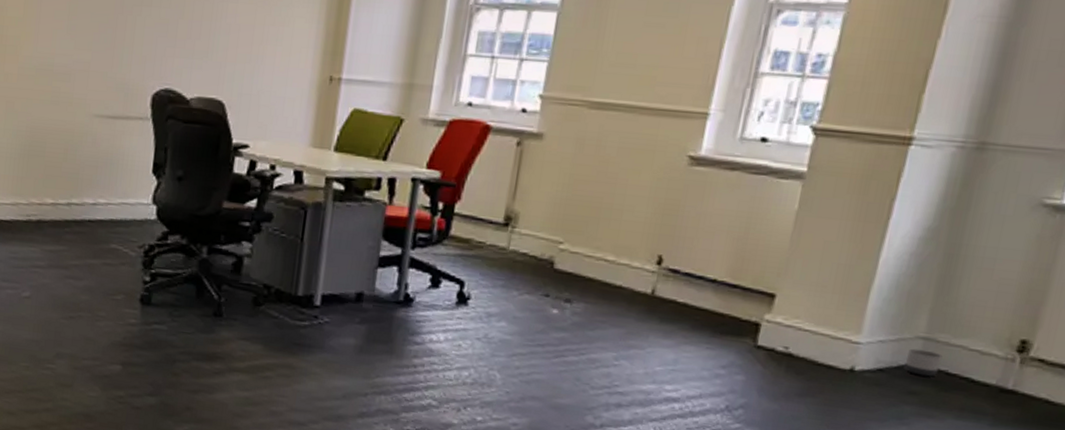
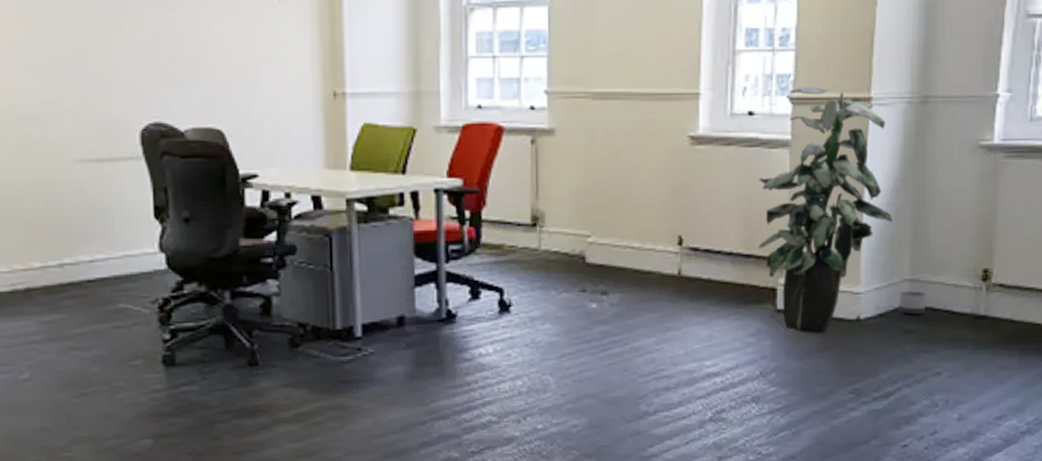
indoor plant: none [747,117,927,379] -> present [758,86,893,334]

